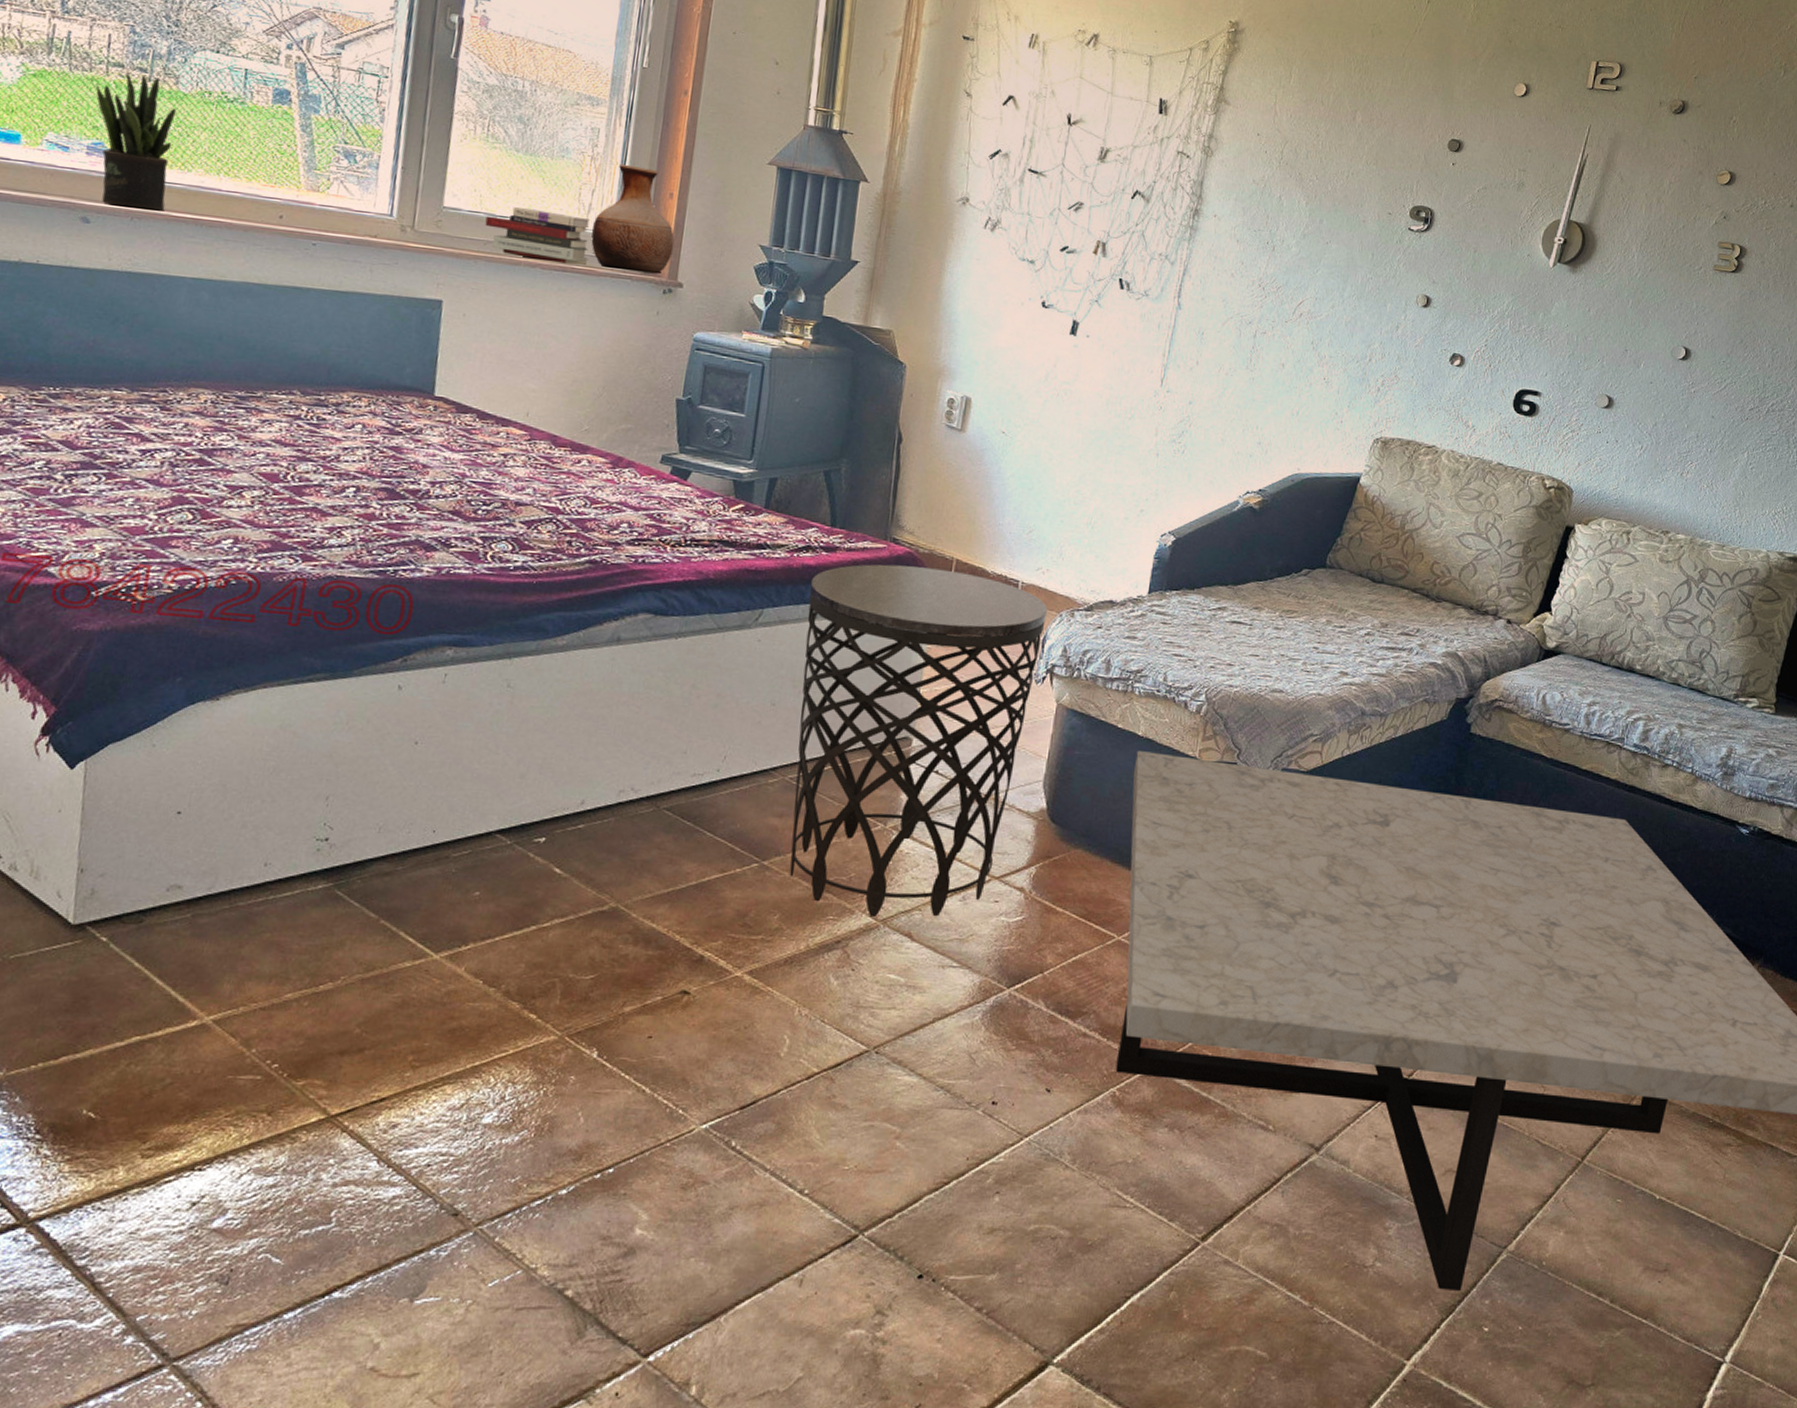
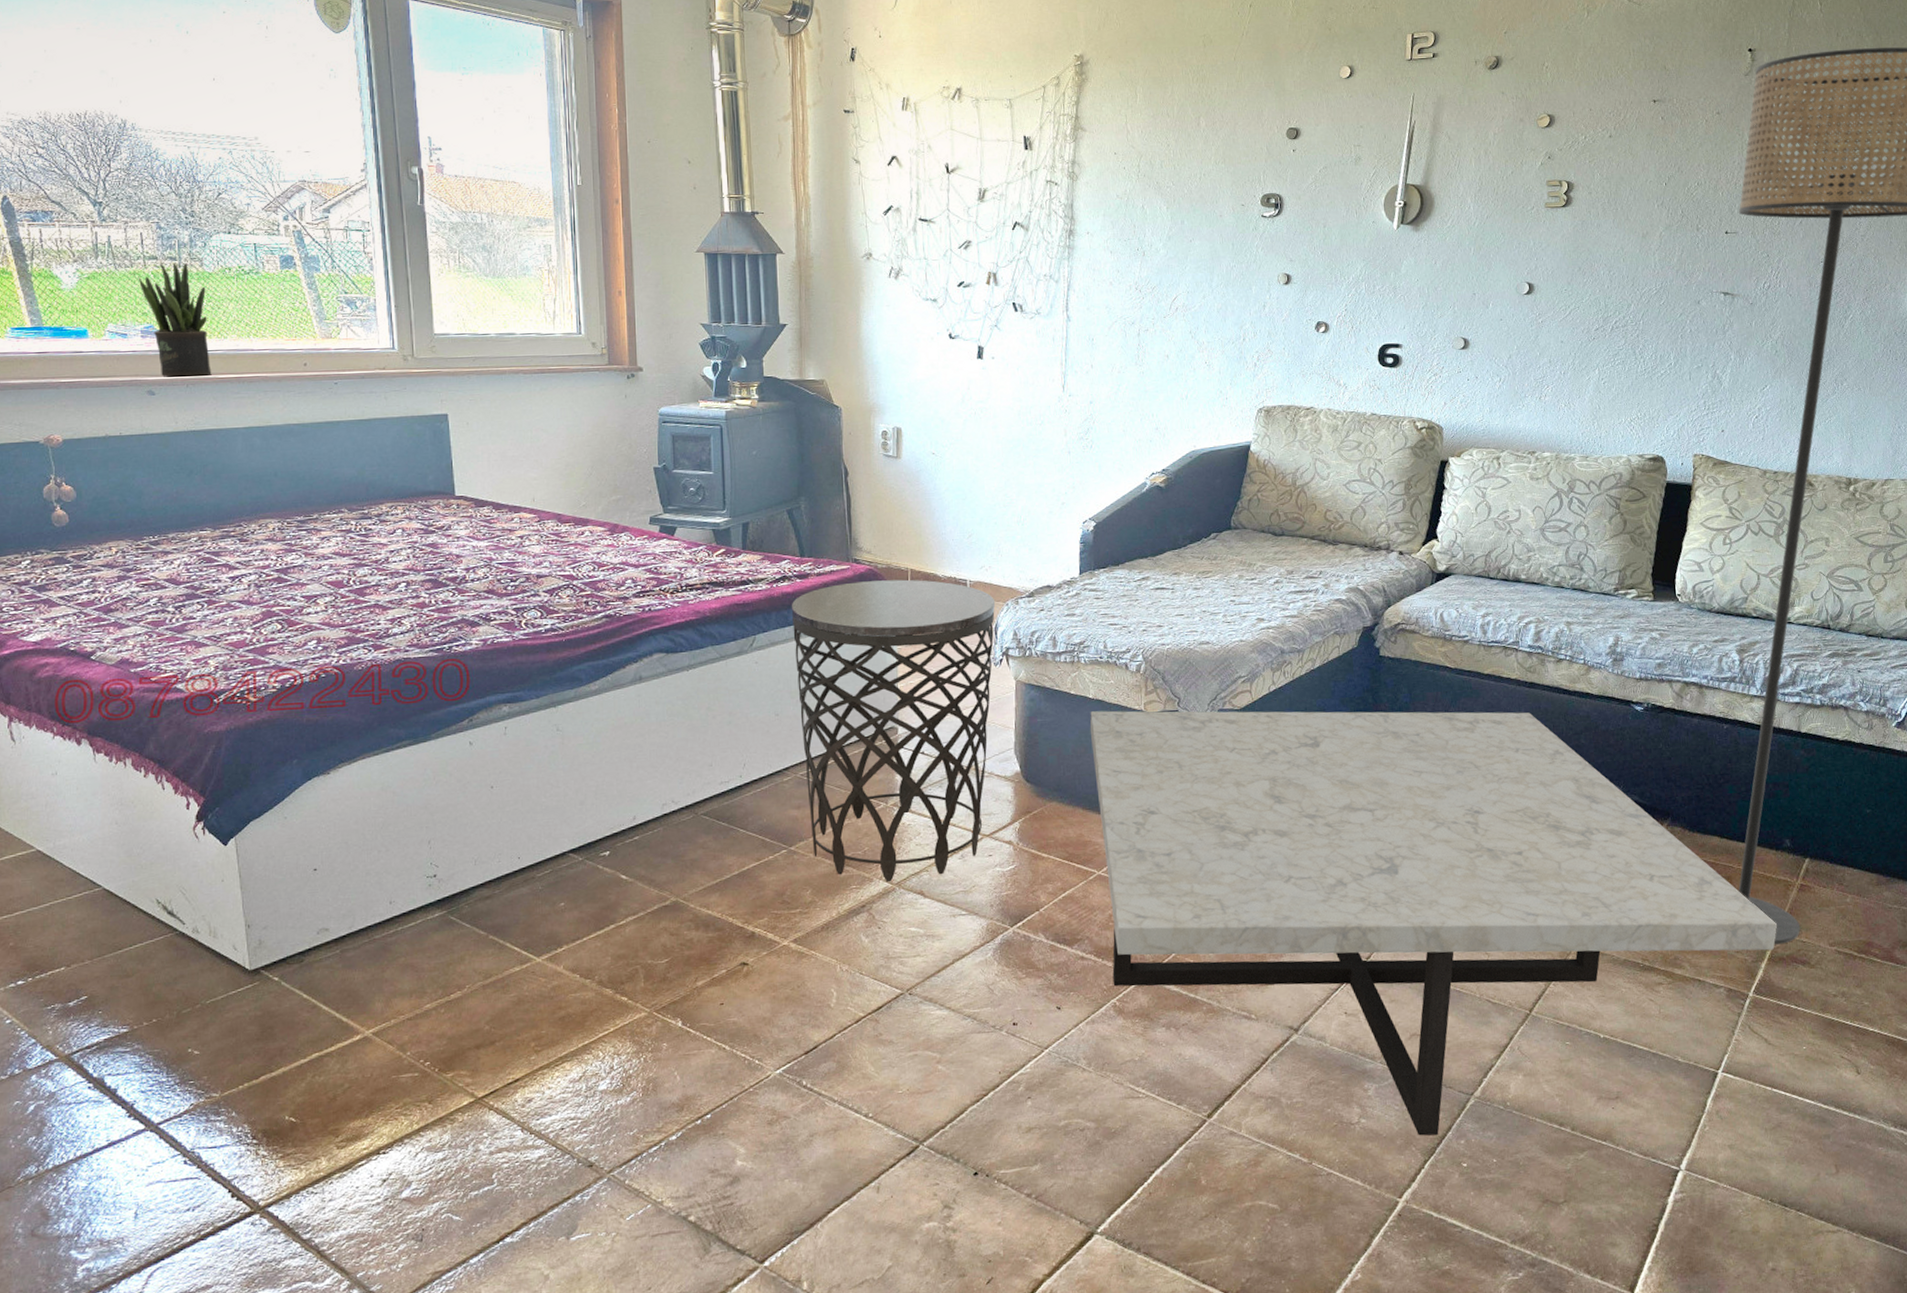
books: present [485,207,590,266] -> none [471,323,561,367]
vase: present [591,163,674,275] -> none [560,272,630,364]

